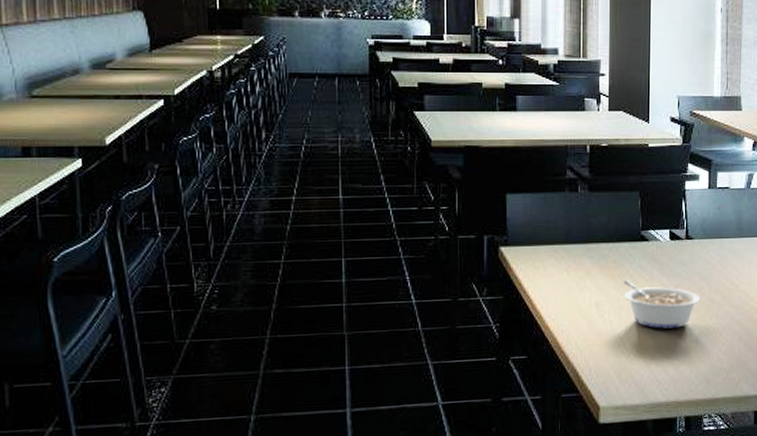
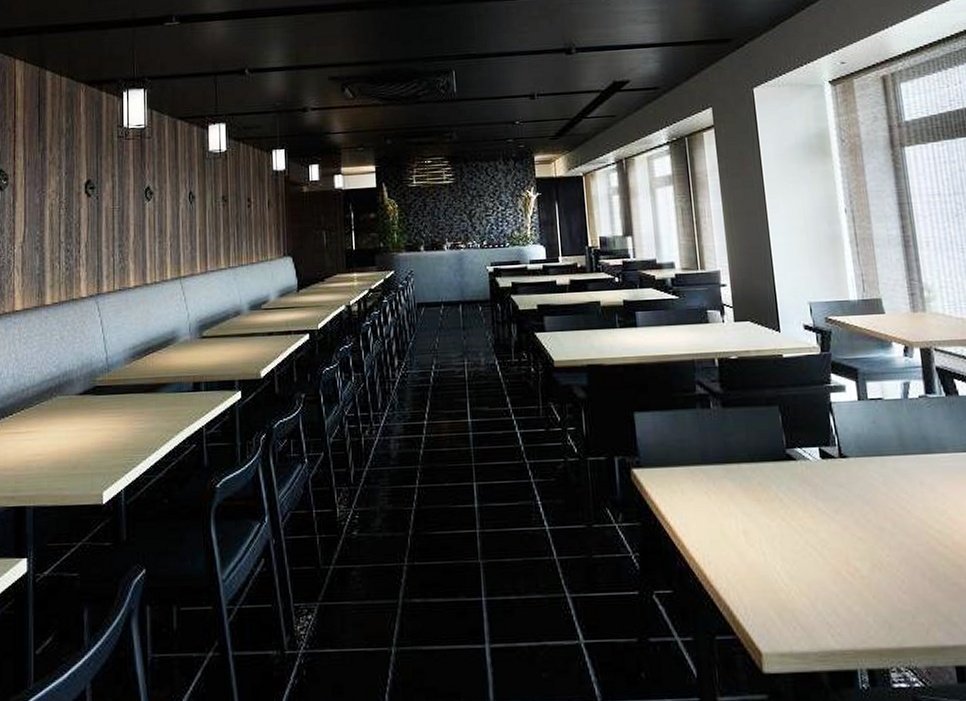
legume: present [624,280,701,329] -> none [773,505,867,561]

